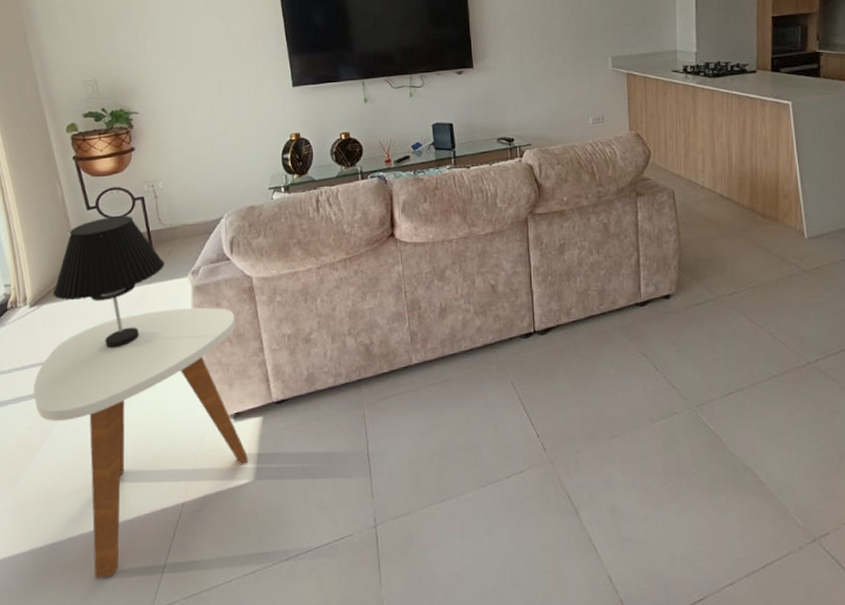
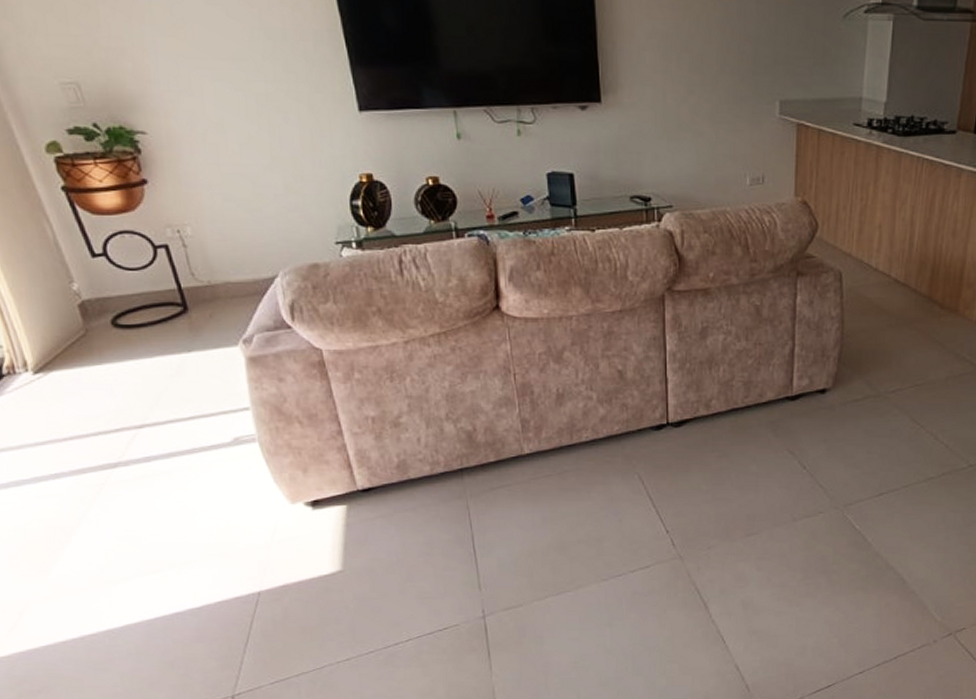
side table: present [34,307,249,579] -> none [54,382,333,666]
table lamp: present [52,215,166,349] -> none [60,266,207,426]

